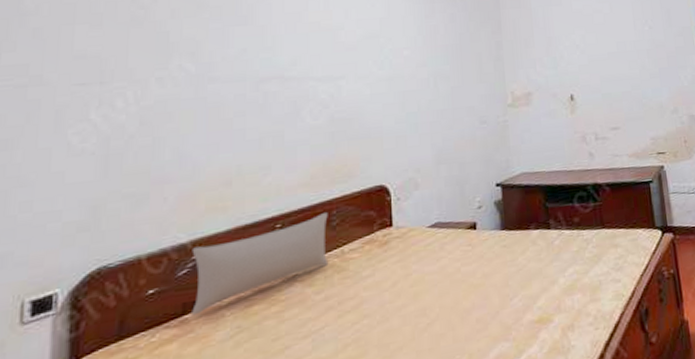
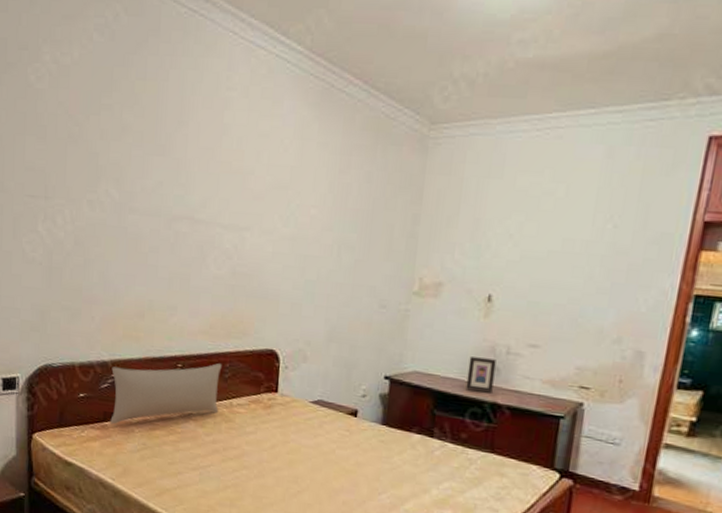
picture frame: none [566,146,591,178] -> present [466,357,496,393]

